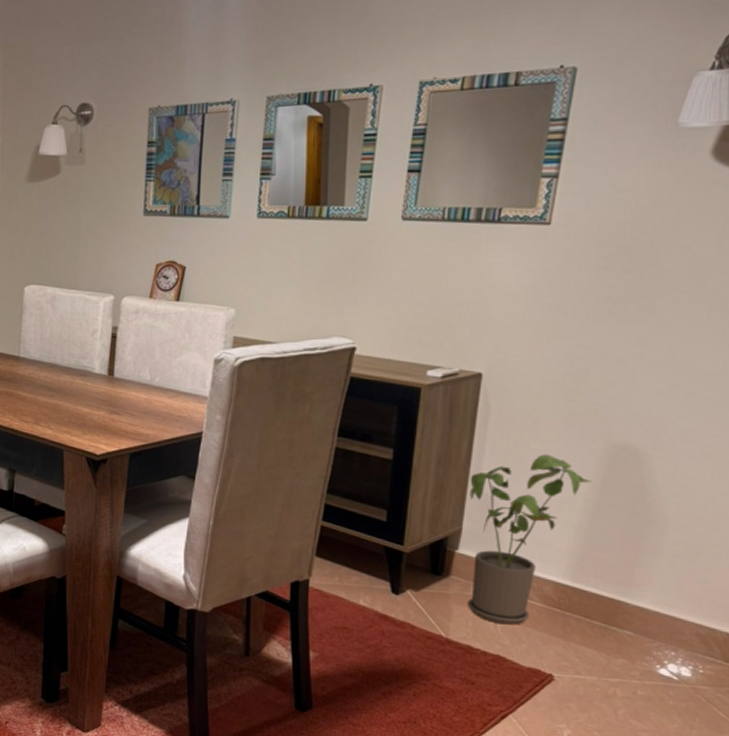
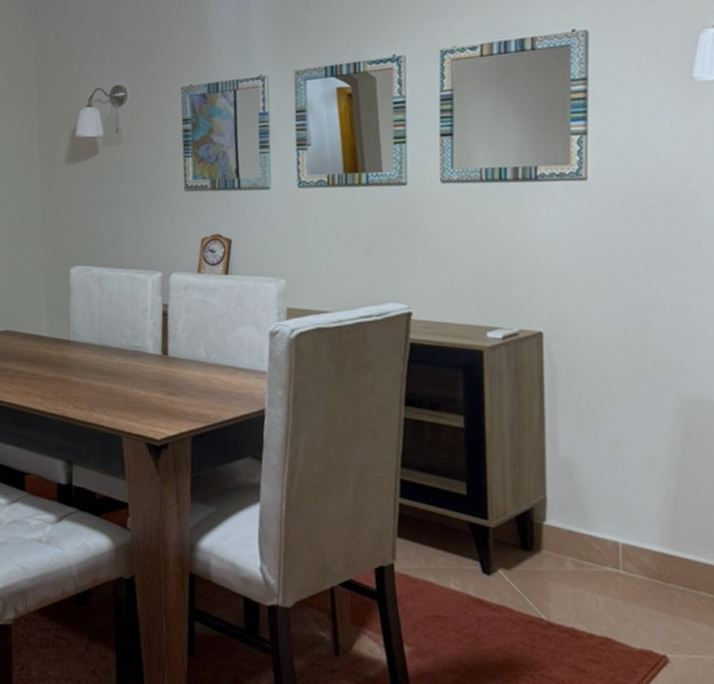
house plant: present [468,454,592,625] -> none [546,413,672,602]

